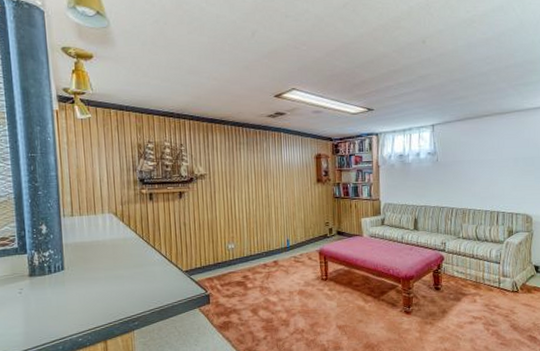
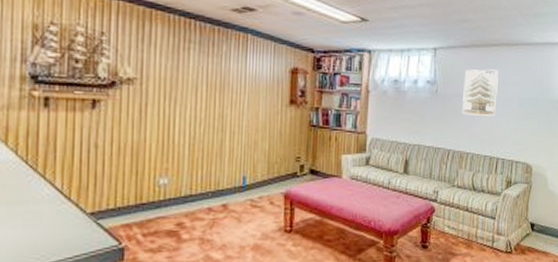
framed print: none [461,136,493,178] -> present [462,69,499,116]

